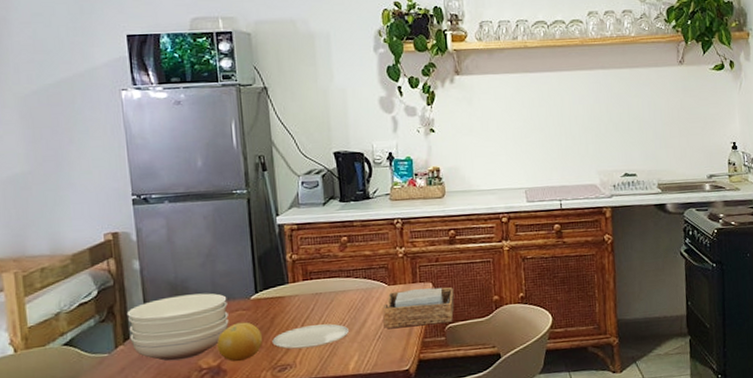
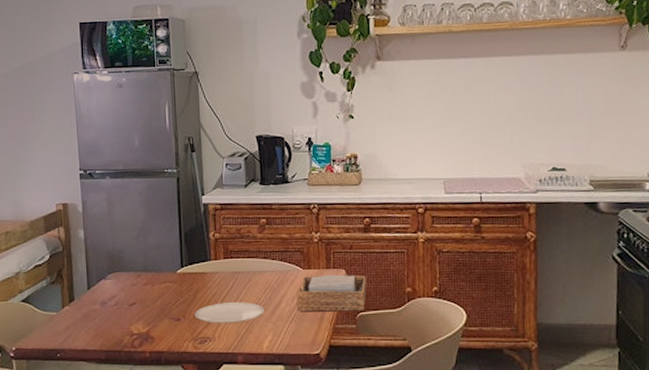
bowl: present [126,293,229,361] -> none [72,264,157,324]
fruit: present [217,322,263,362] -> none [147,294,187,331]

